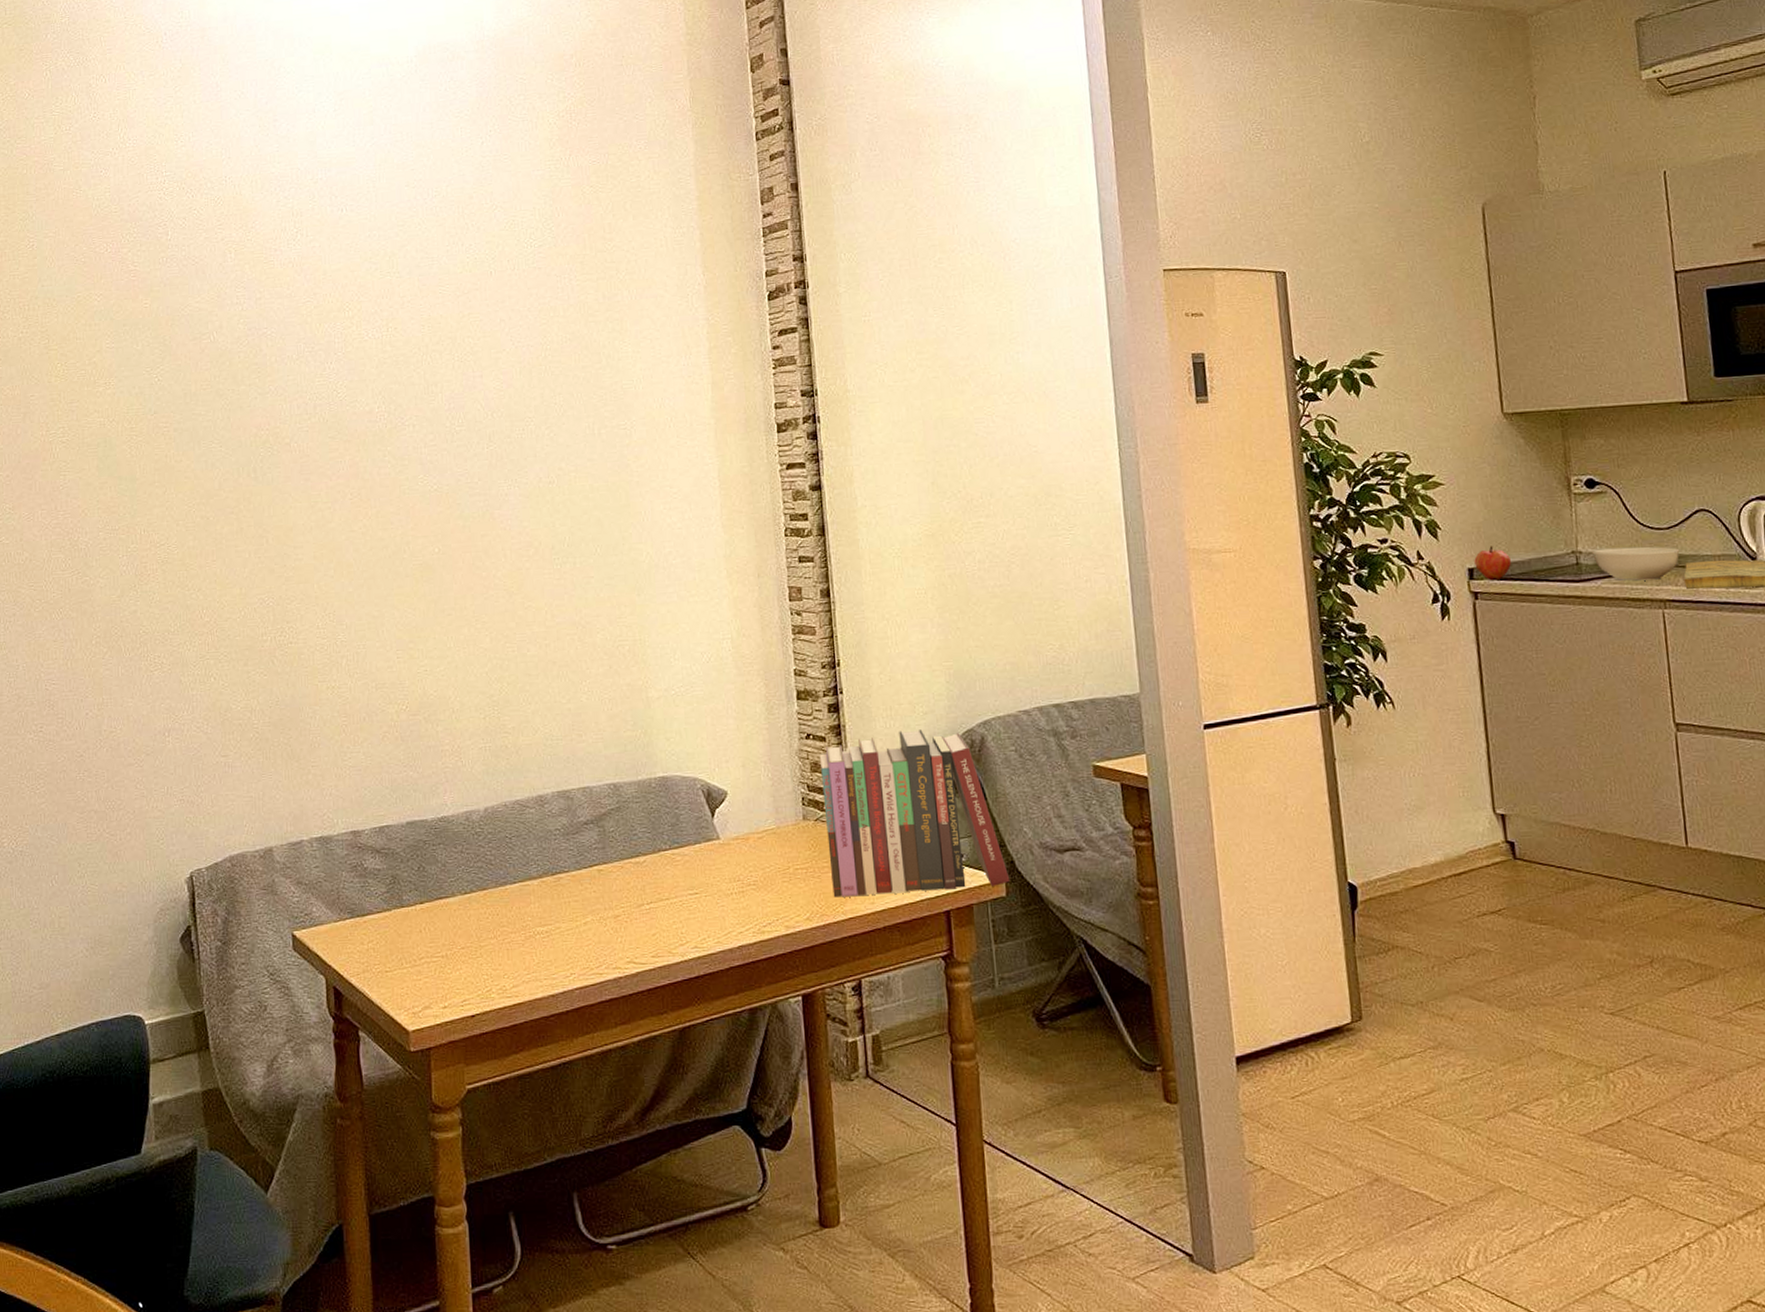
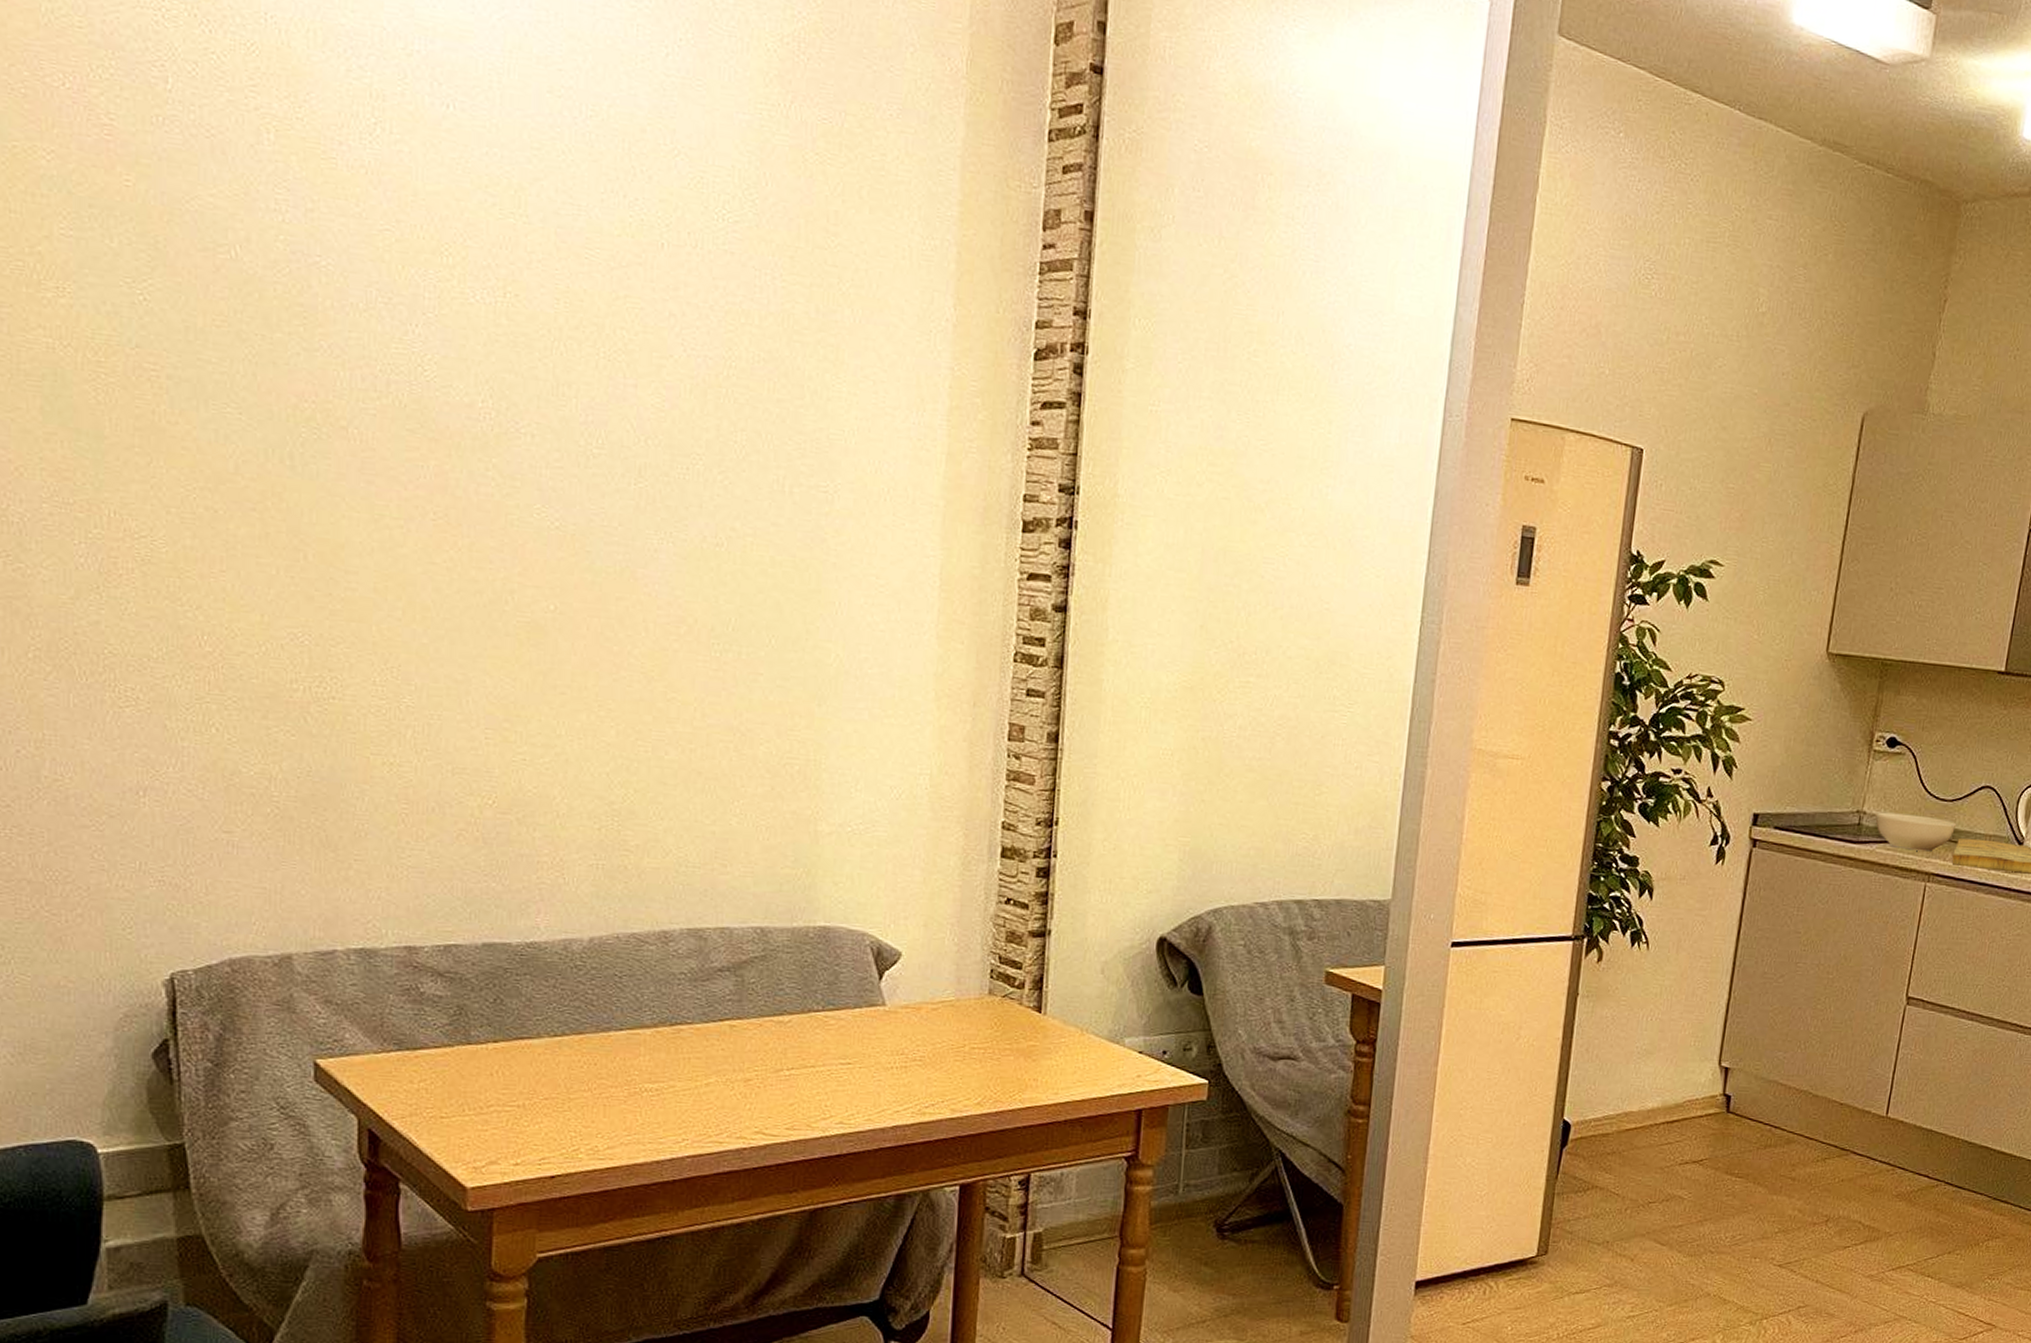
books: present [819,730,1010,898] -> none [1012,908,1214,1089]
fruit: present [1474,546,1512,581] -> none [1761,793,1798,831]

